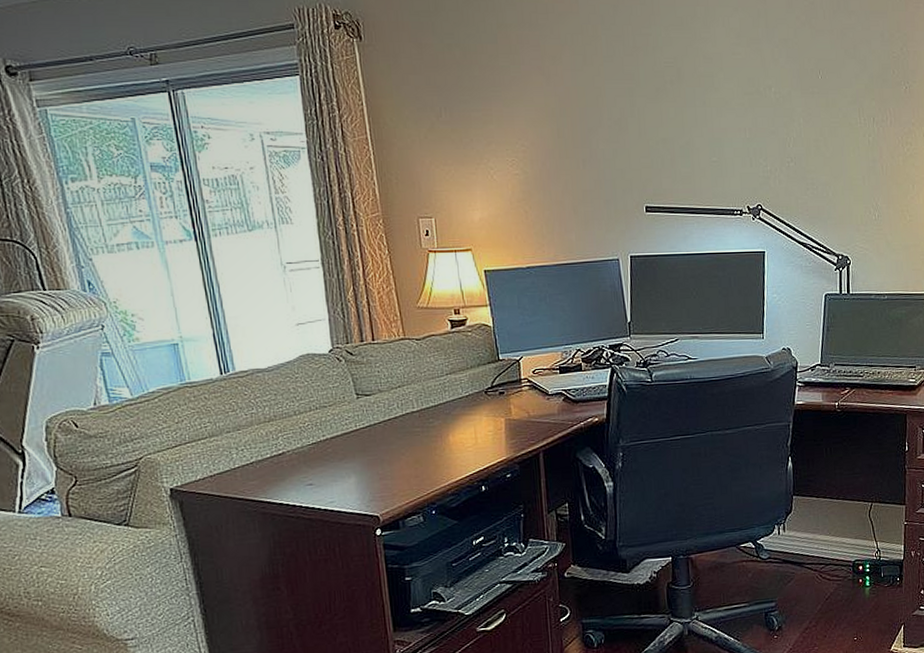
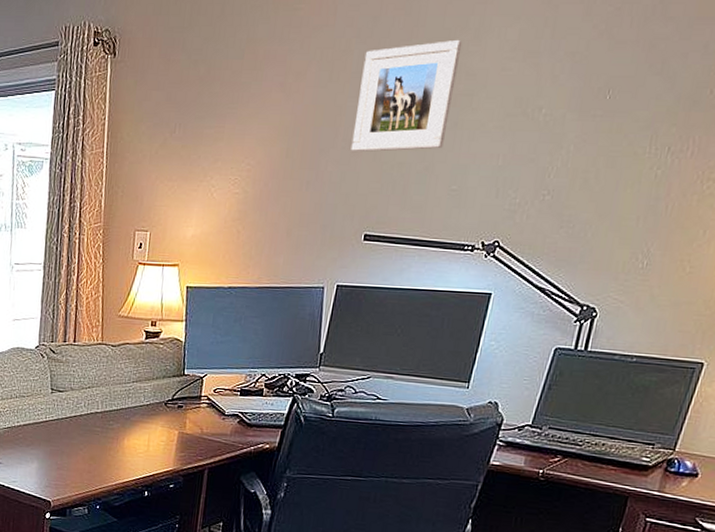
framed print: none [612,27,698,130] -> present [350,39,463,152]

